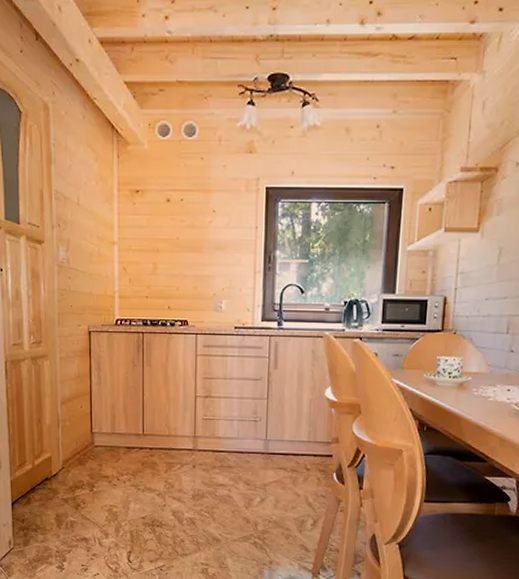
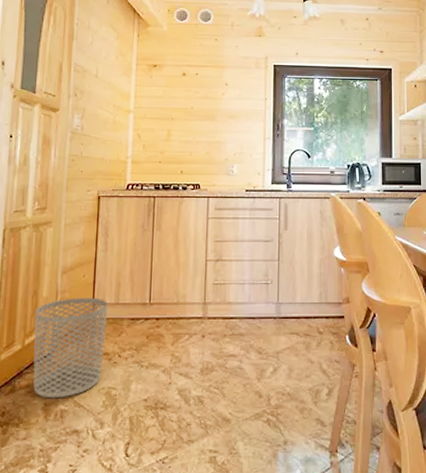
waste bin: none [41,426,105,512] -> present [33,297,108,399]

